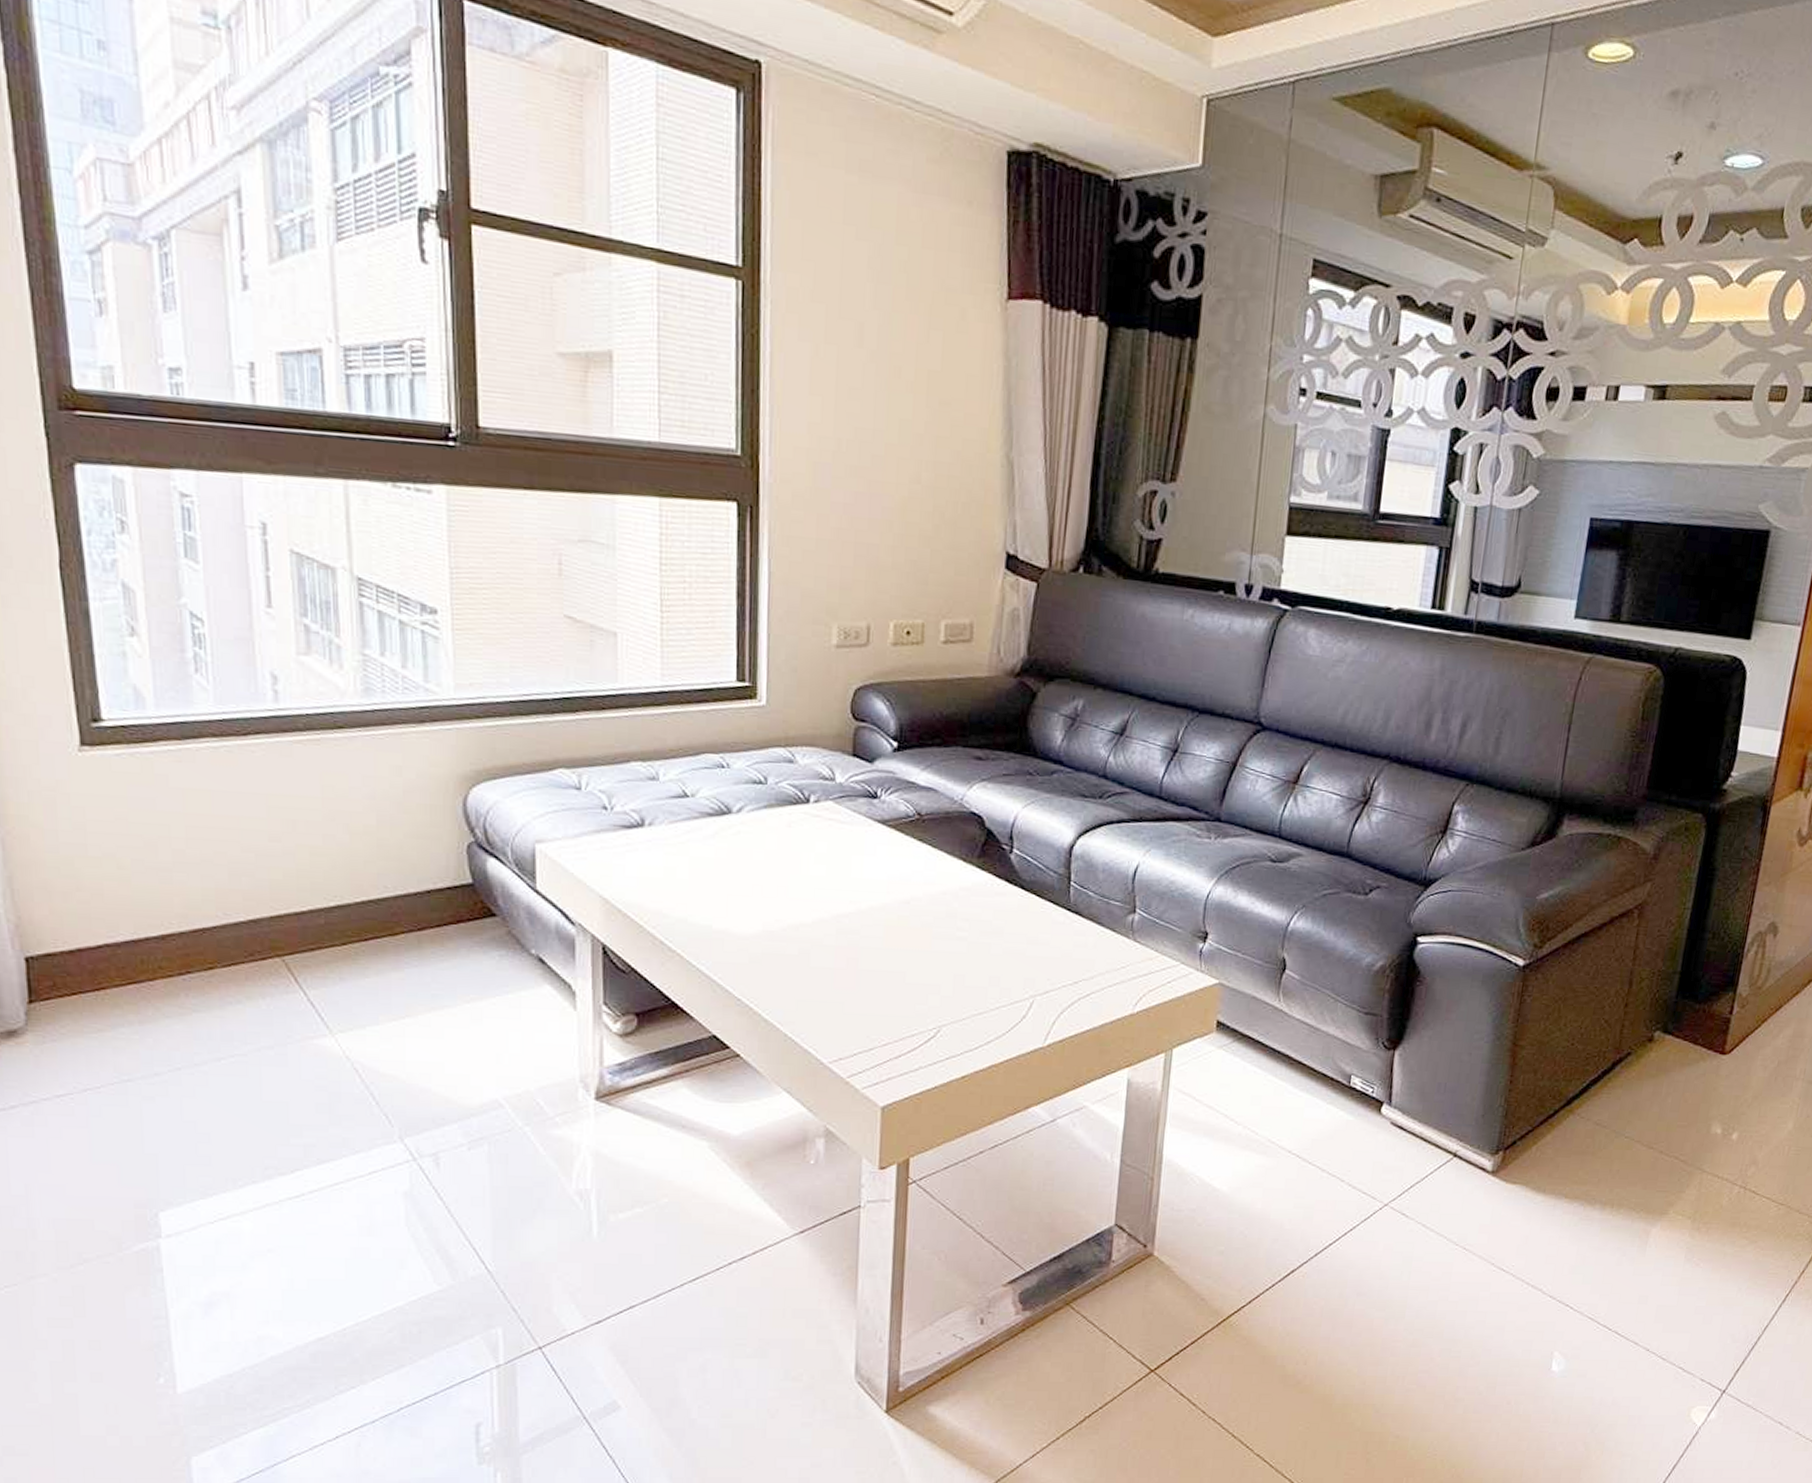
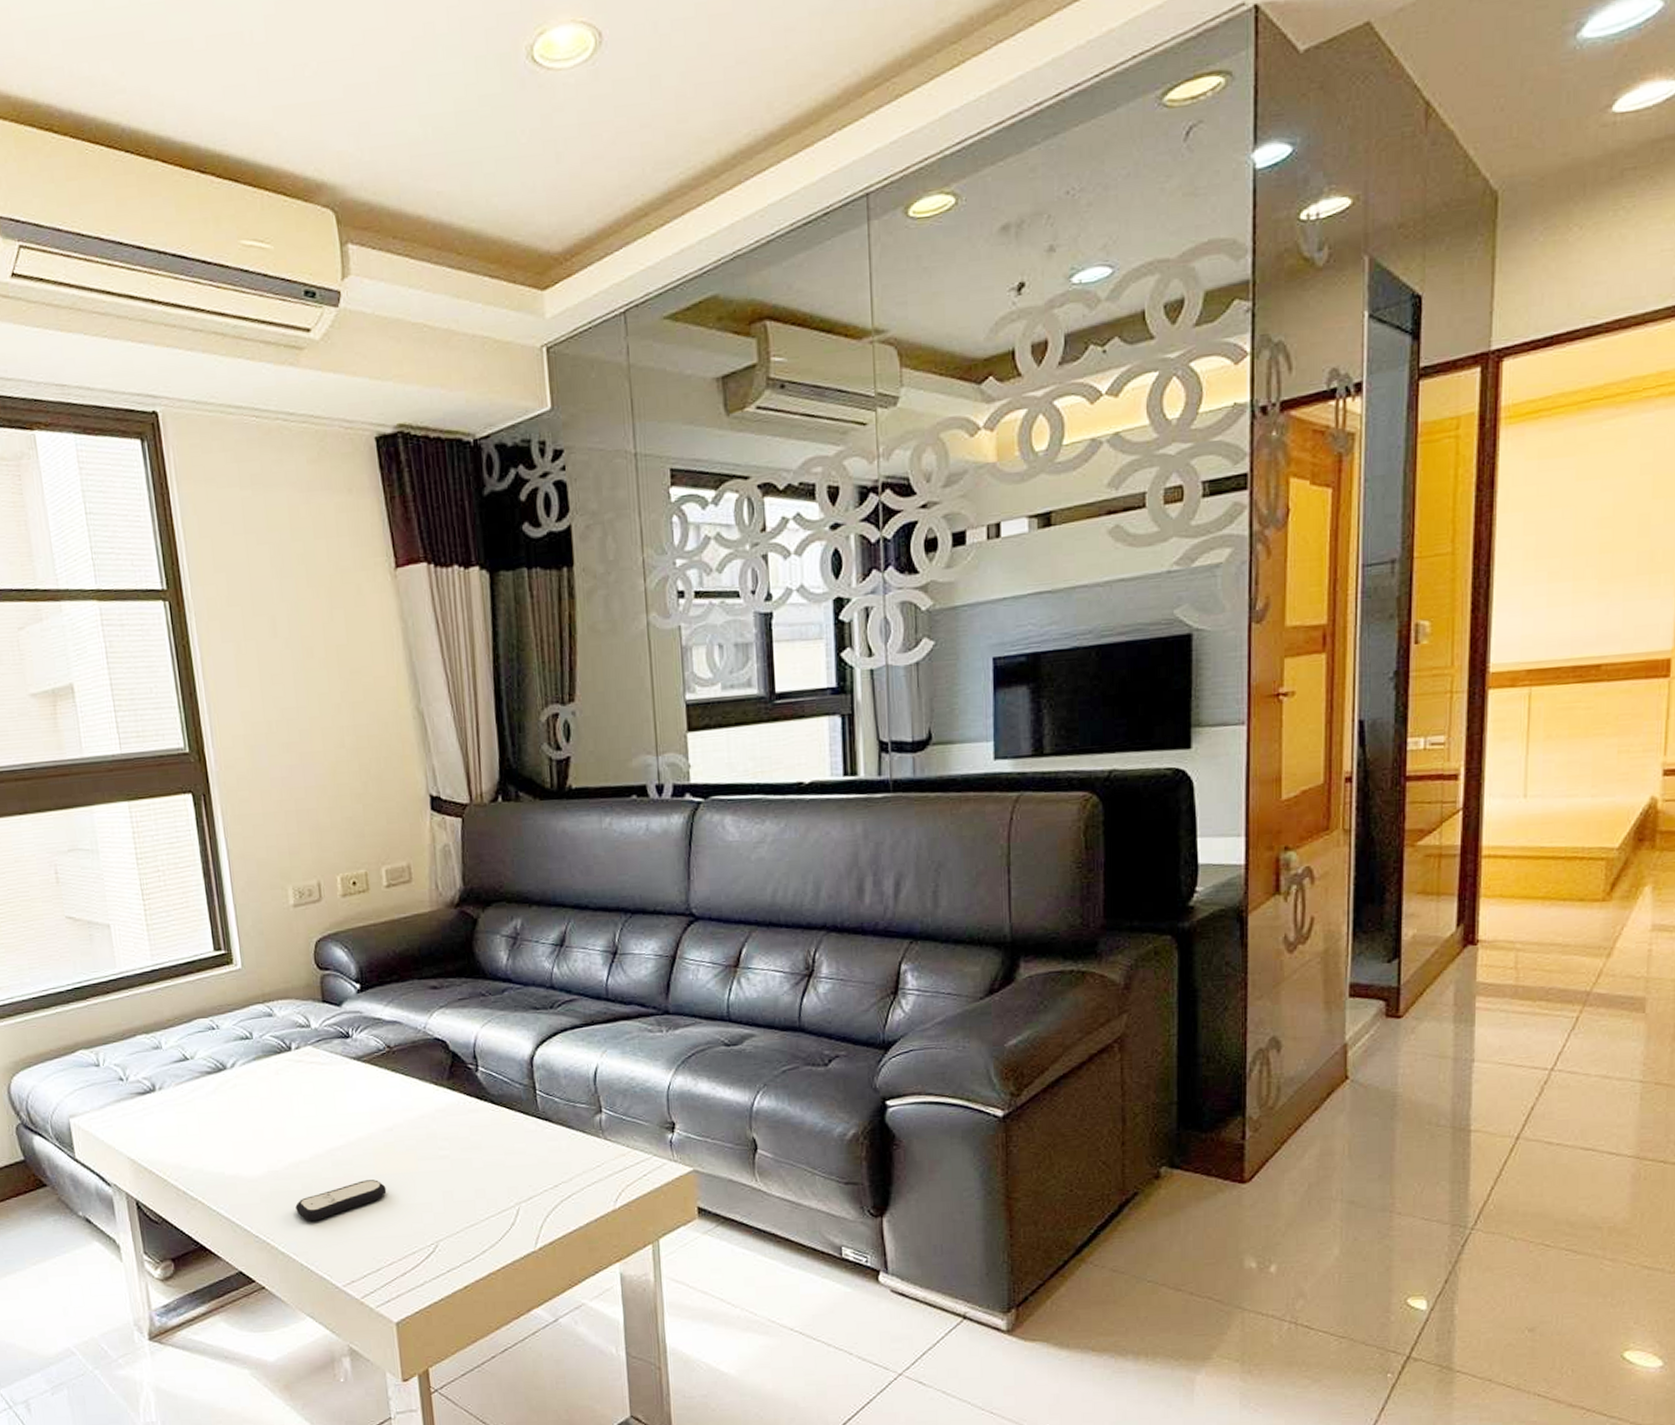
remote control: none [788,953,893,990] -> present [295,1180,387,1222]

